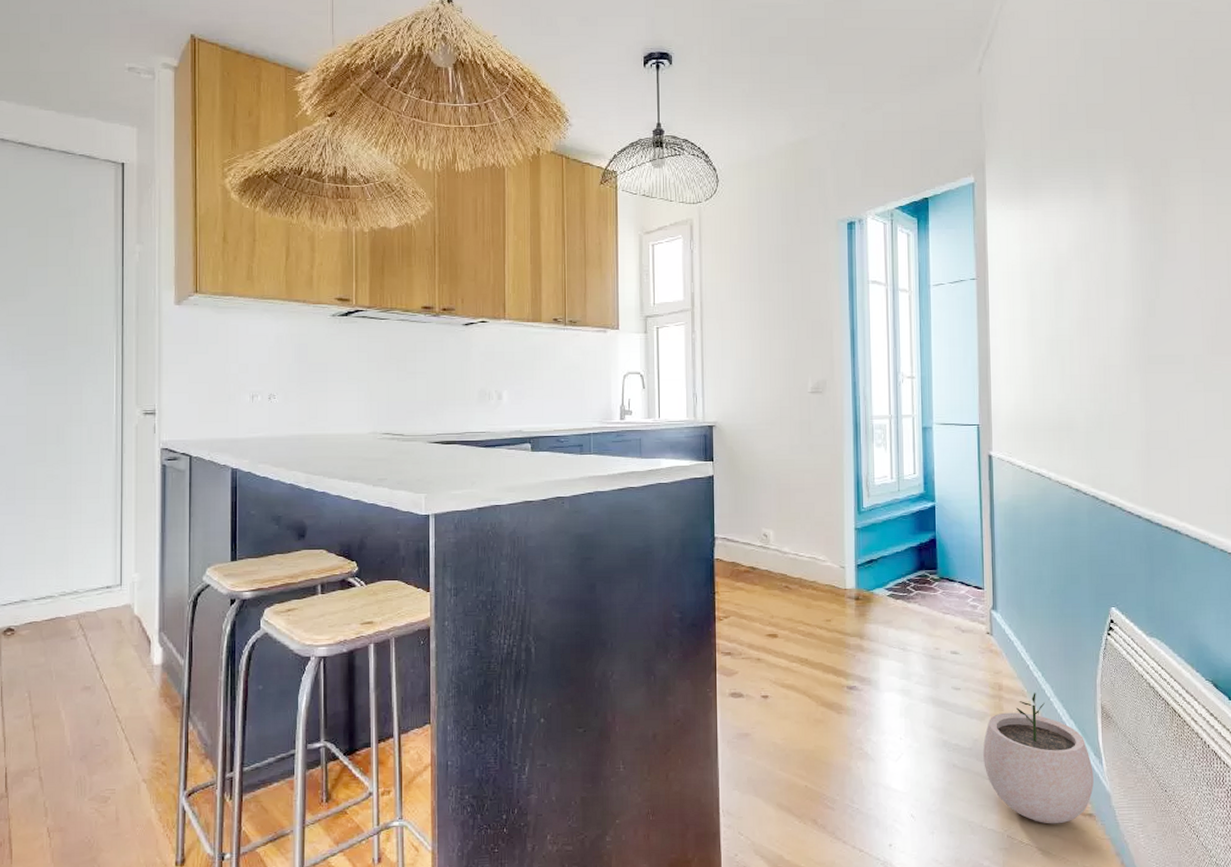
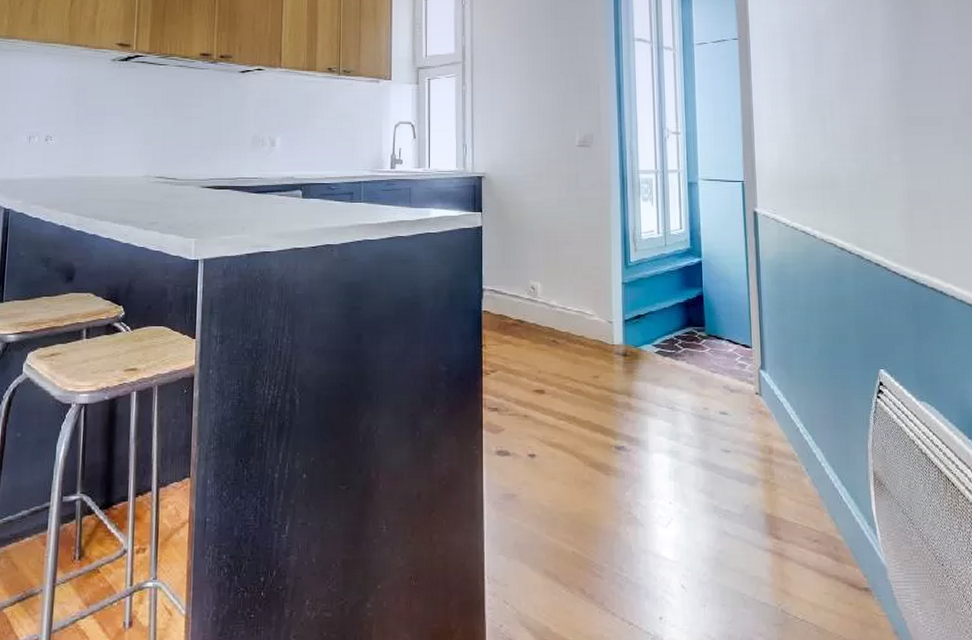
plant pot: present [983,692,1094,824] -> none [754,457,869,599]

